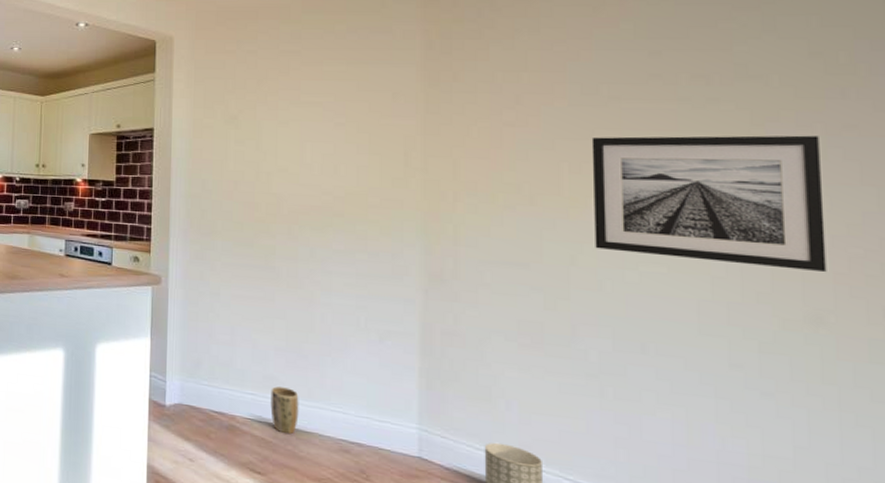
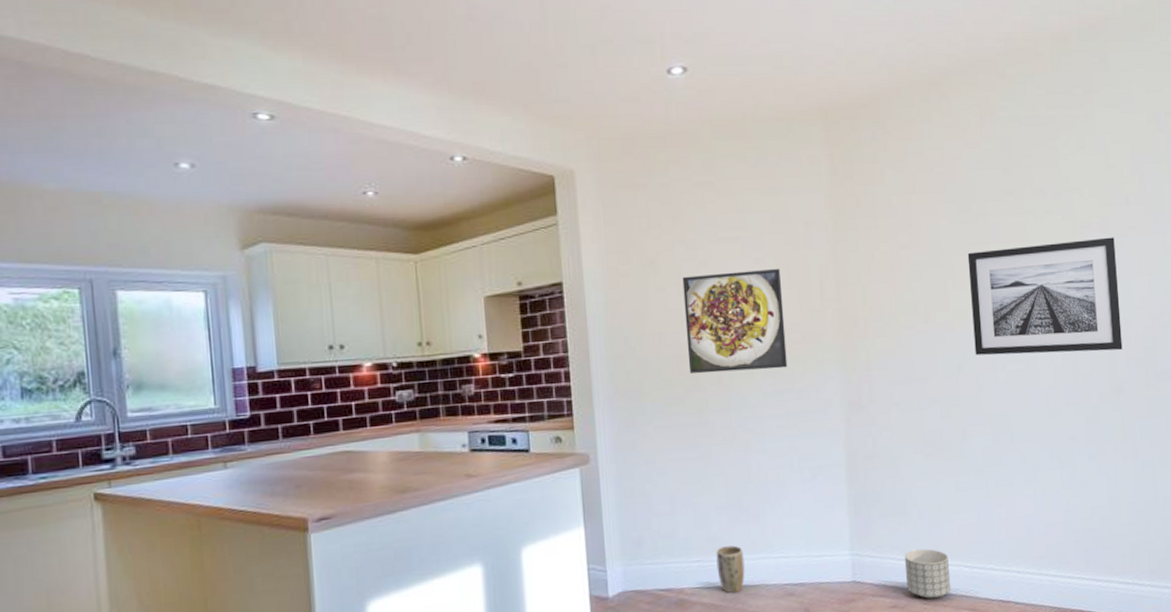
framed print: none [260,133,363,229] -> present [682,268,788,374]

